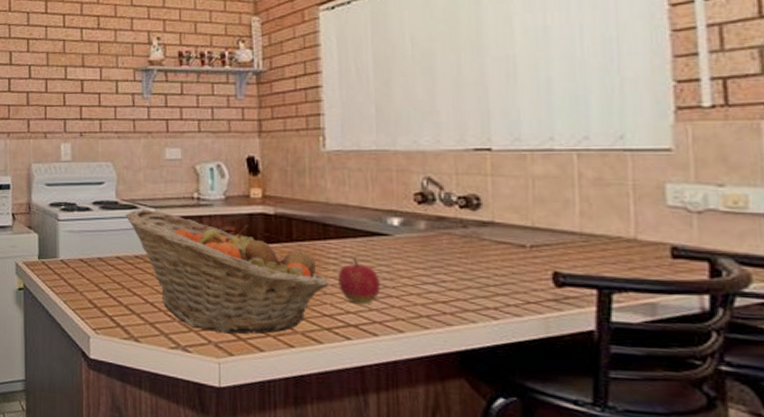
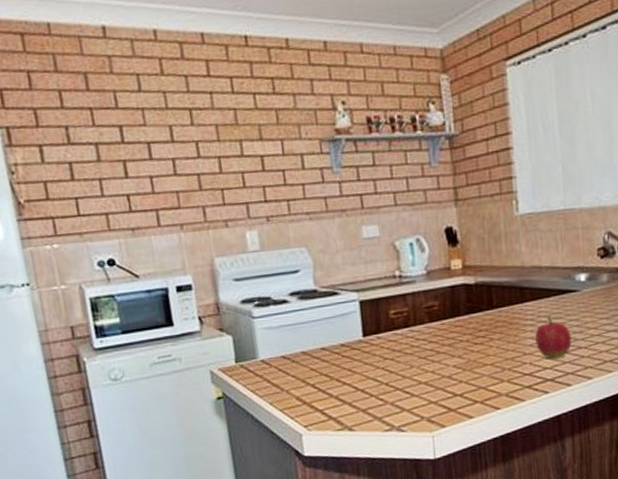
fruit basket: present [125,208,328,335] -> none [326,293,527,408]

